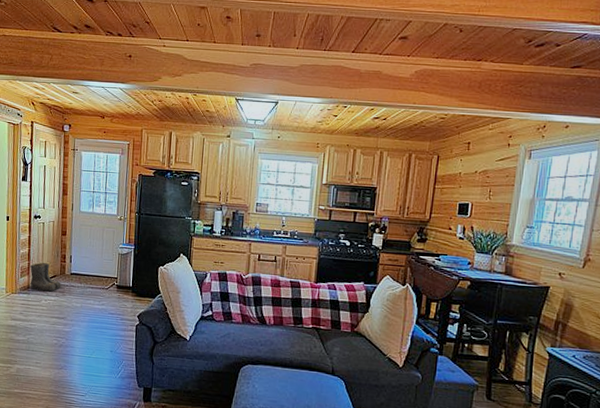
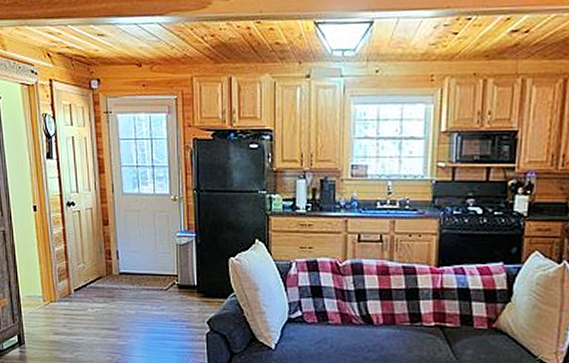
boots: present [30,262,61,292] -> none [69,262,109,298]

